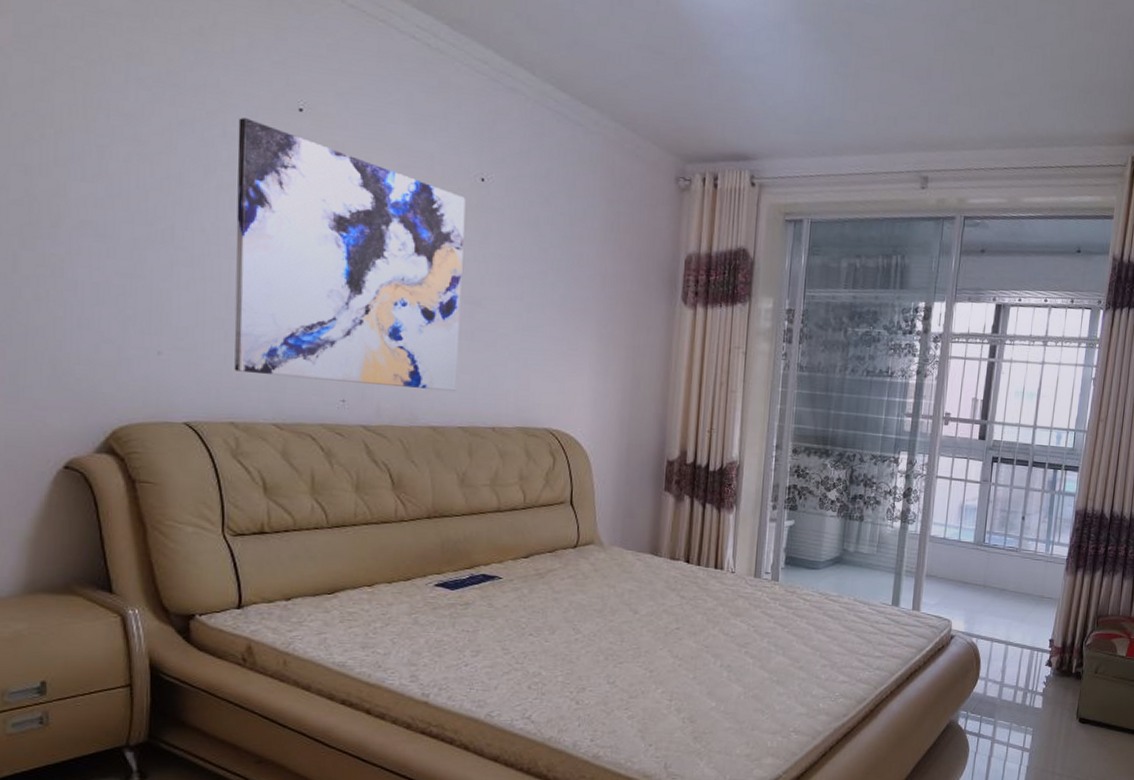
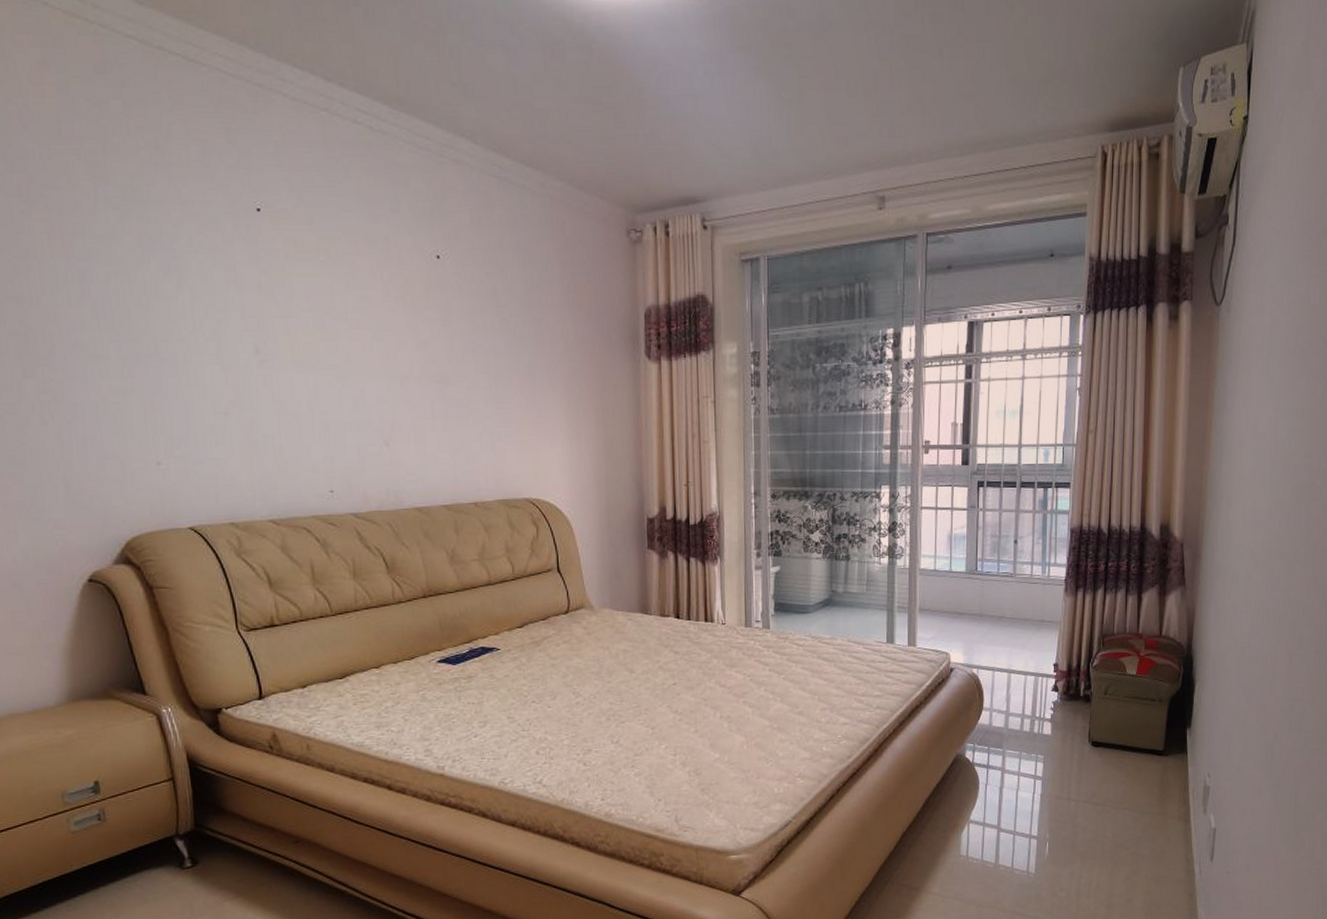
wall art: present [234,117,466,392] -> none [202,225,436,474]

